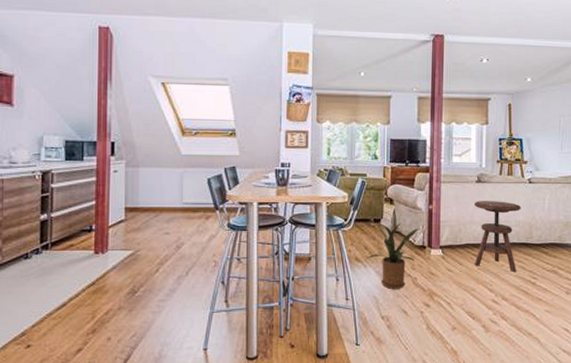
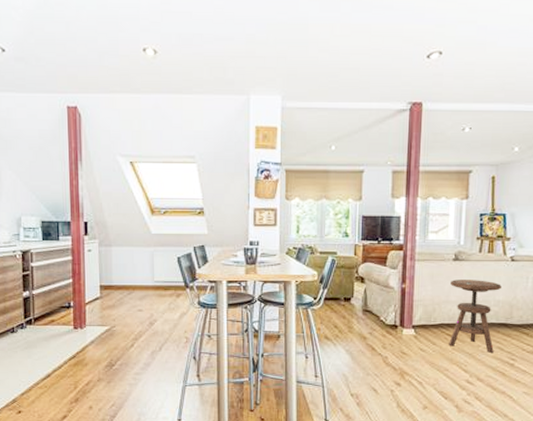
house plant: present [368,222,421,289] -> none [337,301,393,367]

